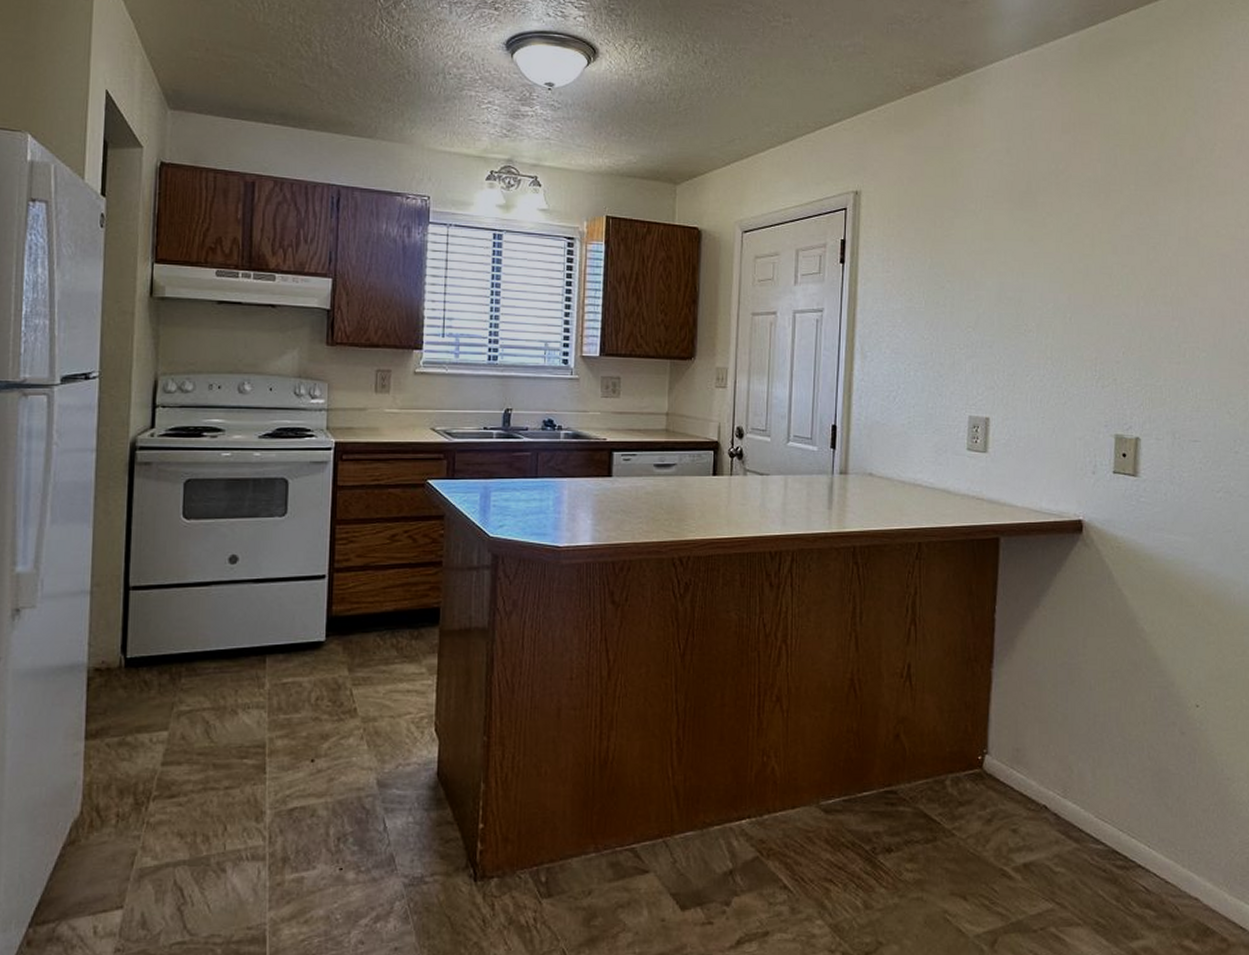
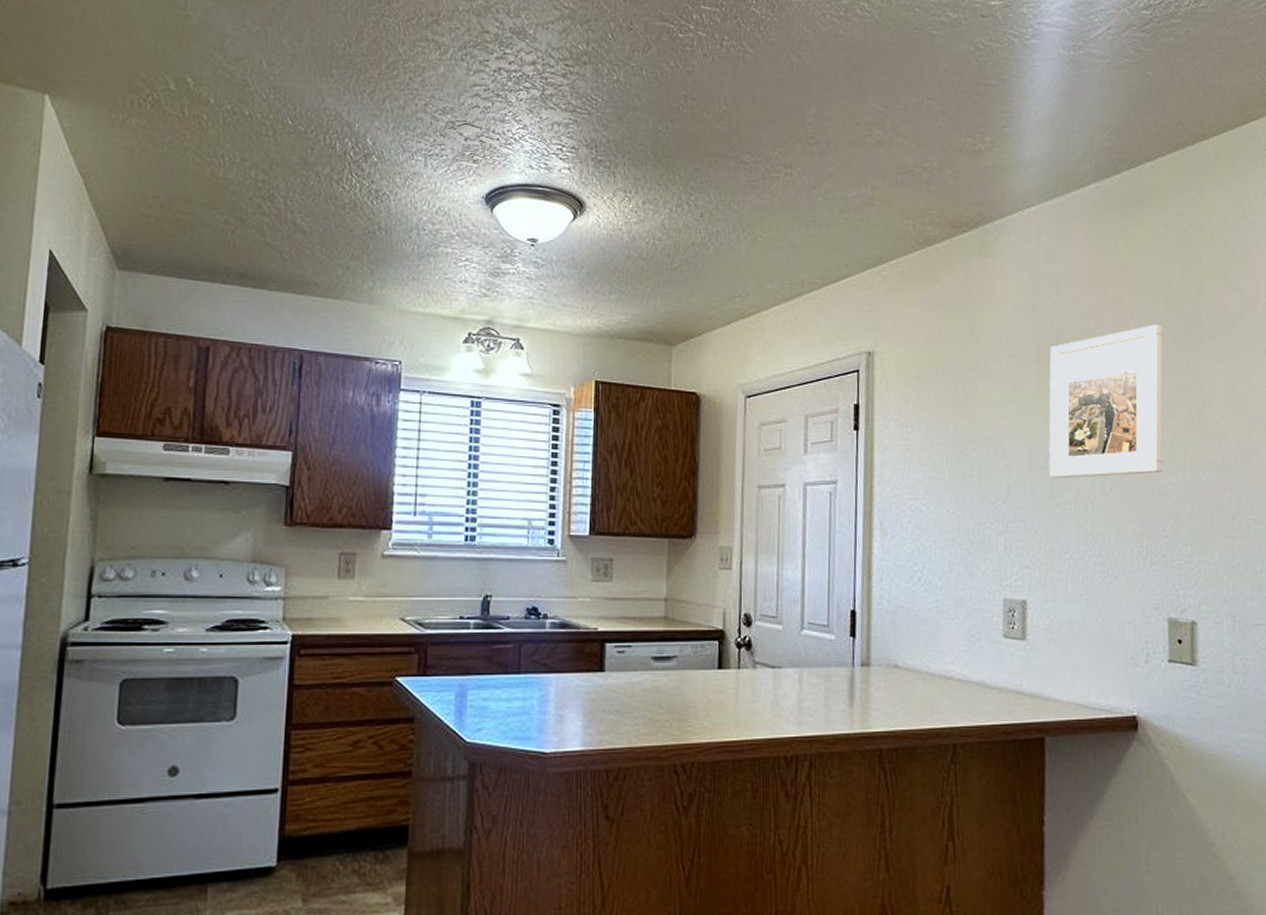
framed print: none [1015,168,1126,309] -> present [1048,324,1163,479]

